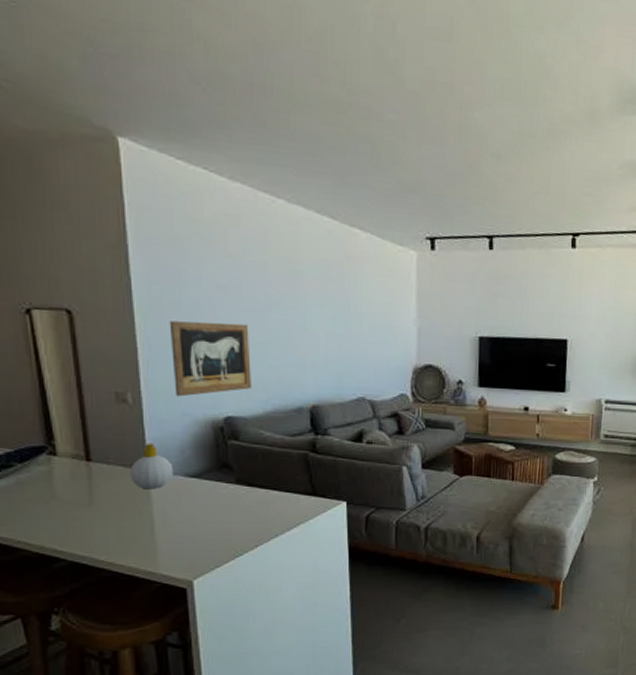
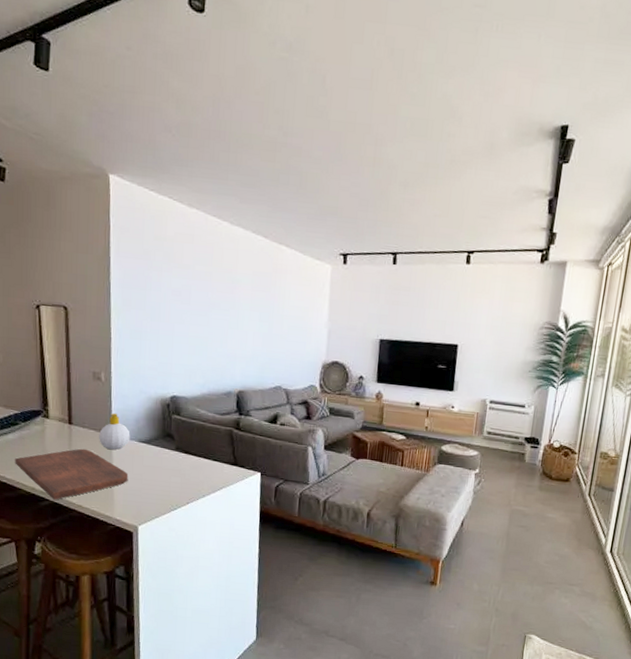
cutting board: none [12,491,175,559] -> present [15,448,129,500]
wall art: present [169,321,251,397] -> none [135,317,194,378]

